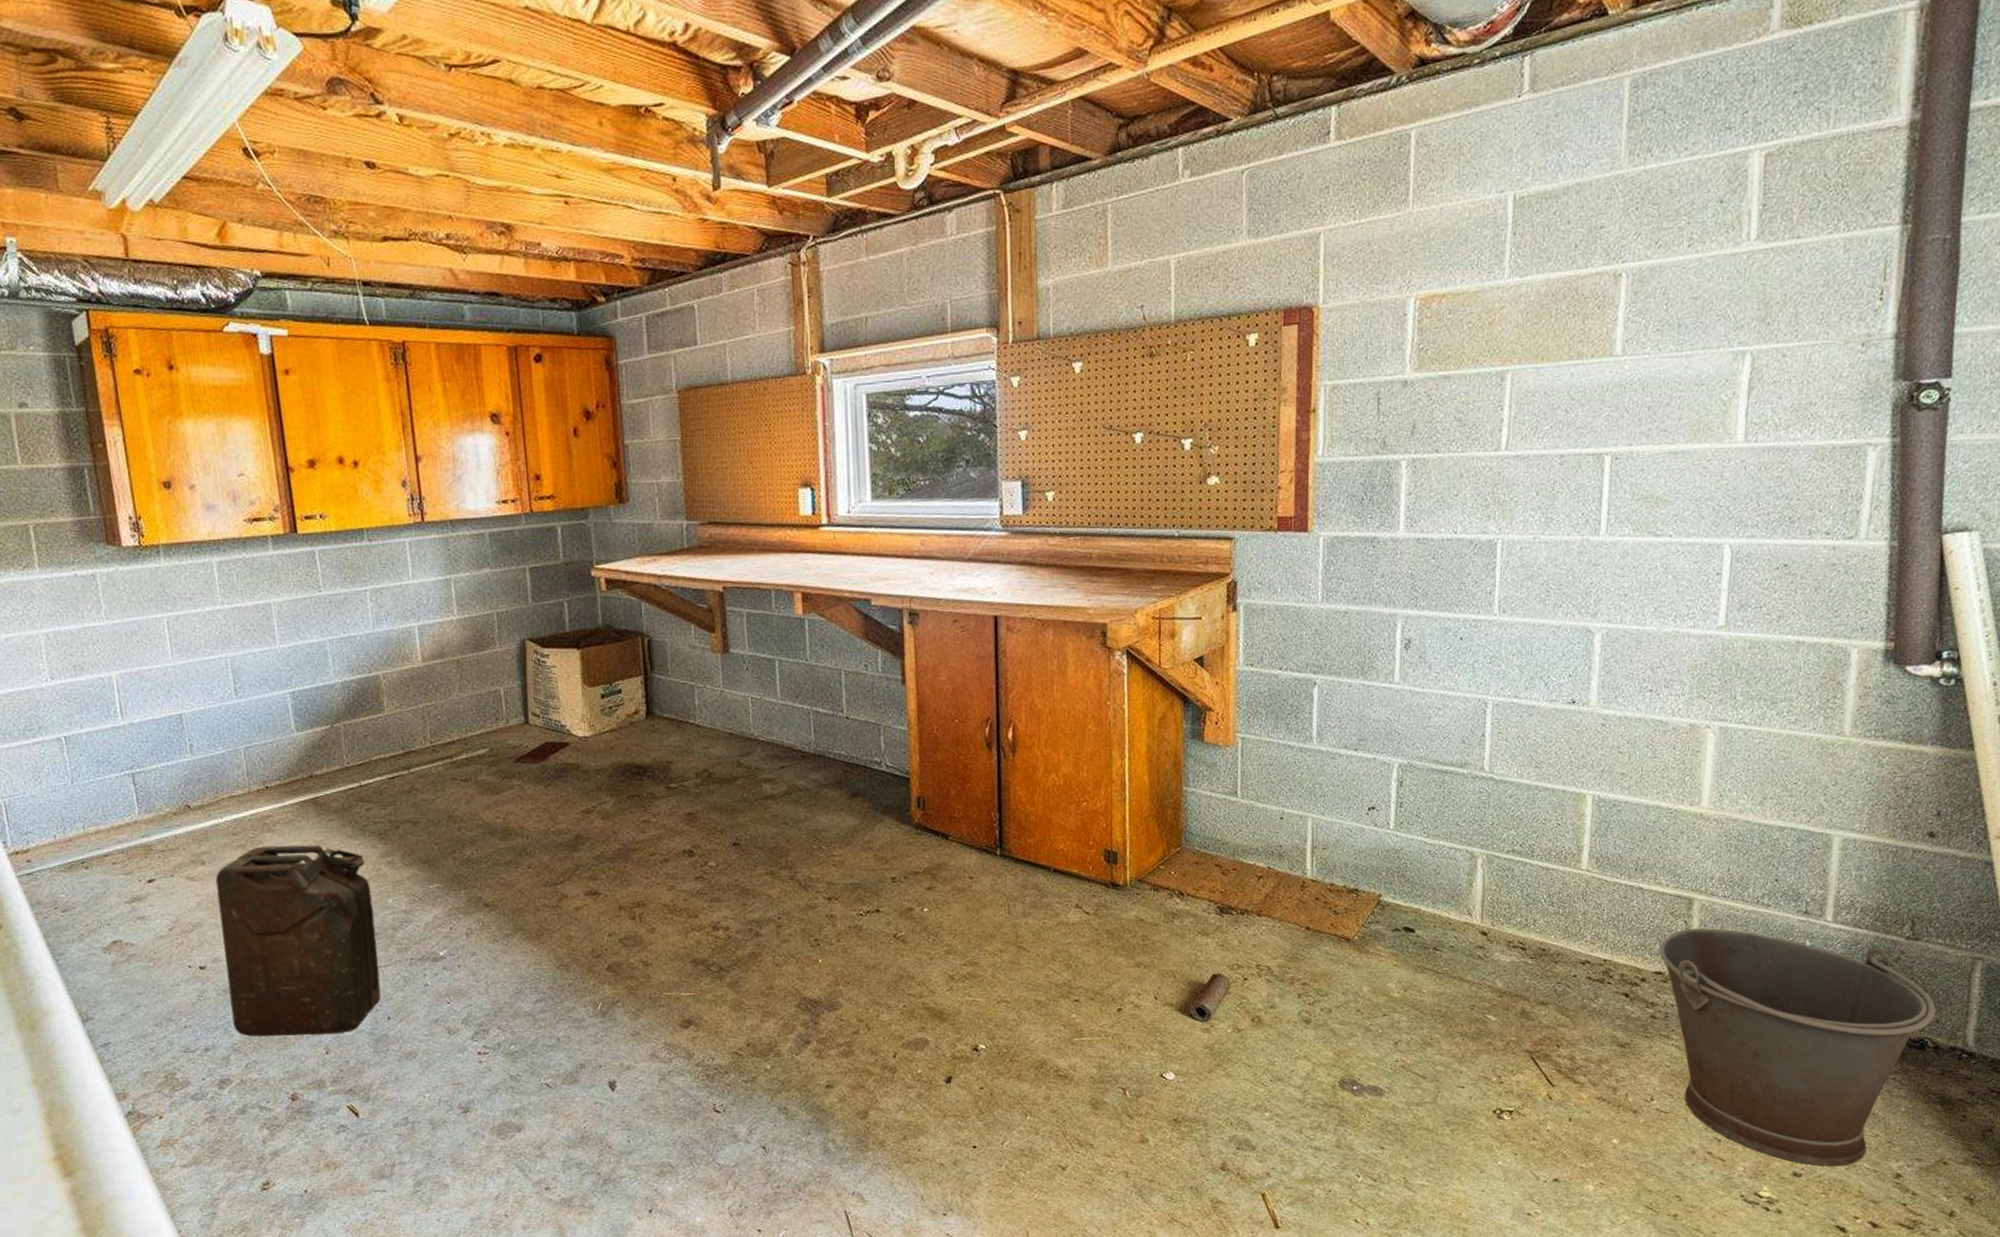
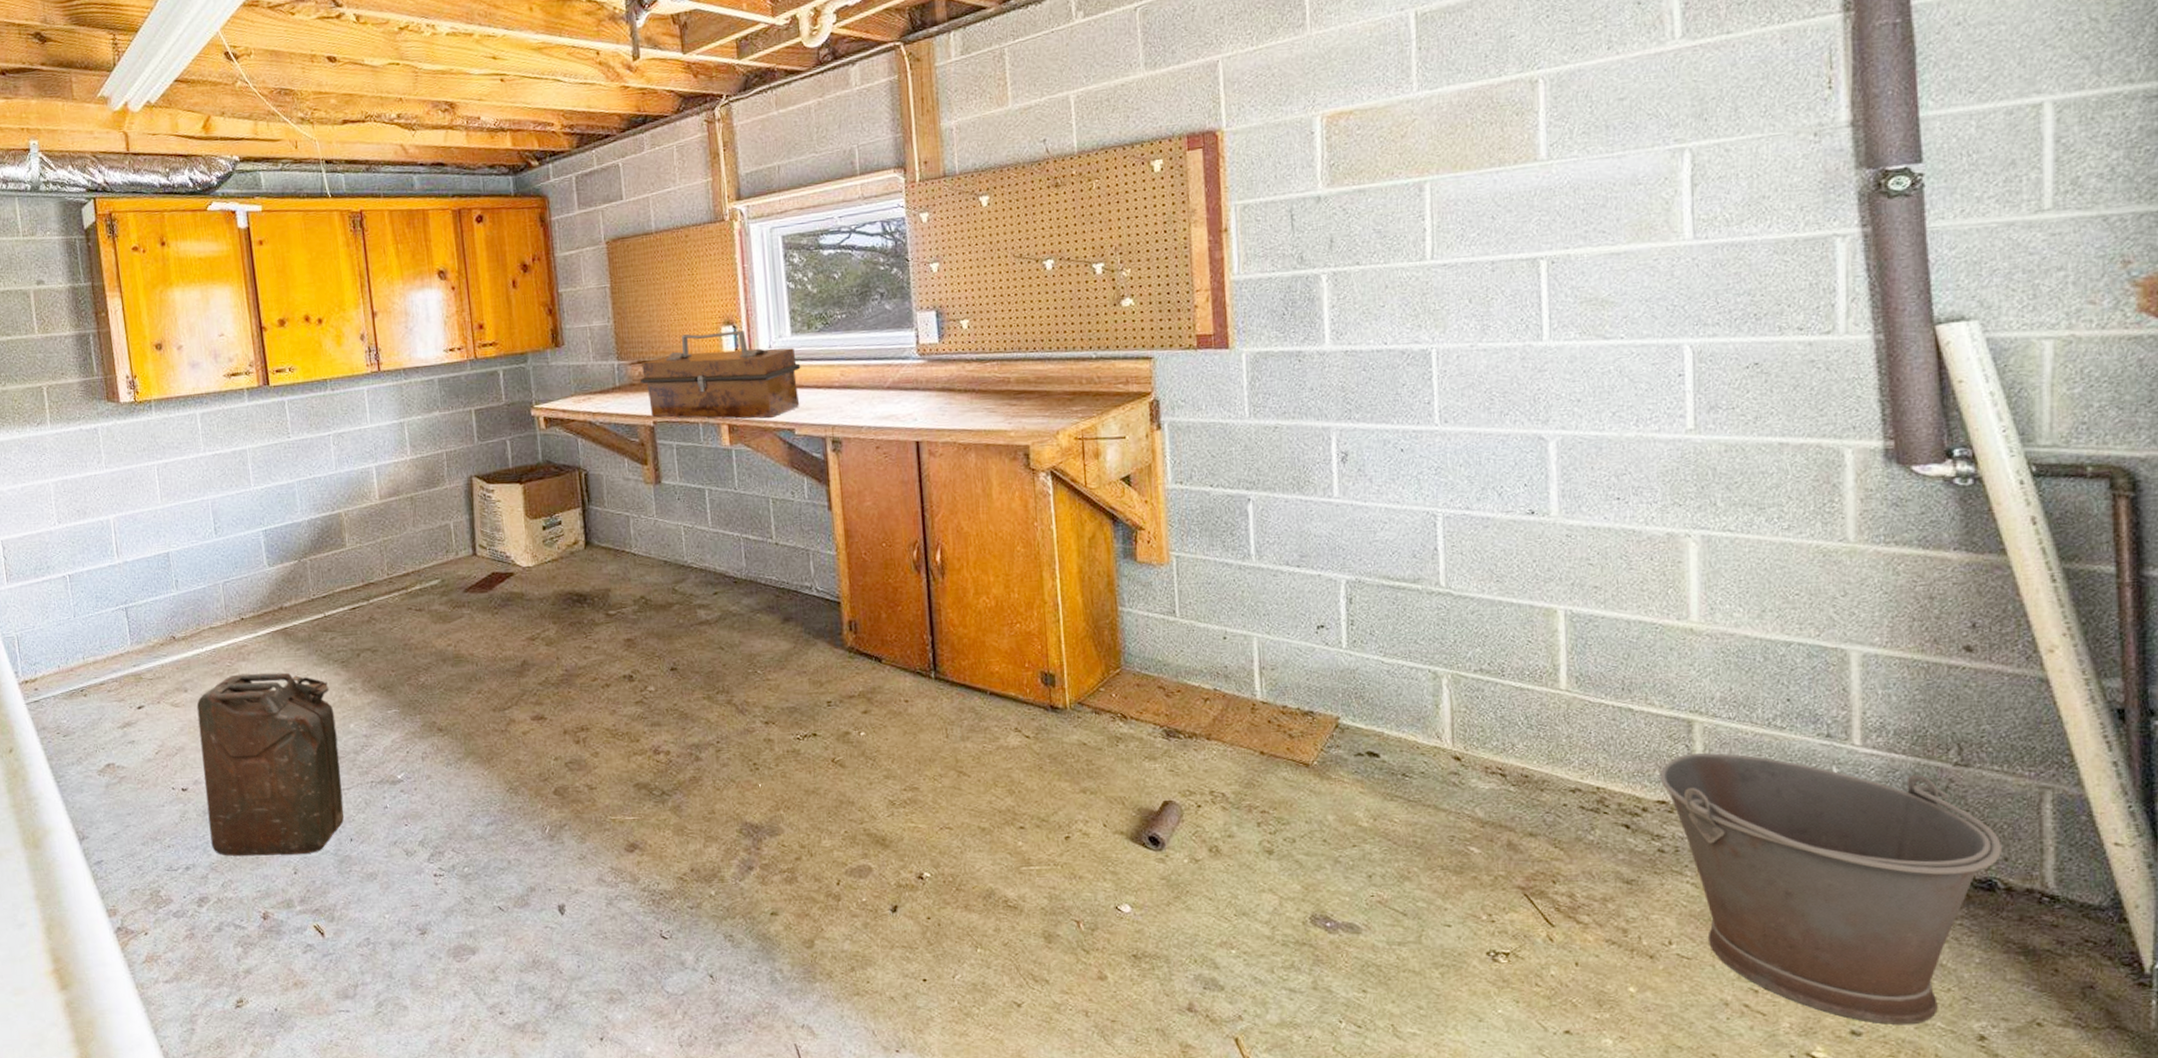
toolbox: none [711,492,880,587] -> present [640,330,801,419]

